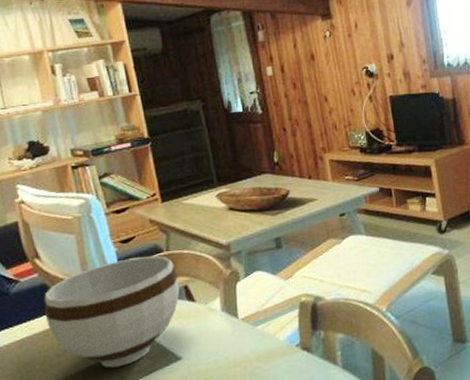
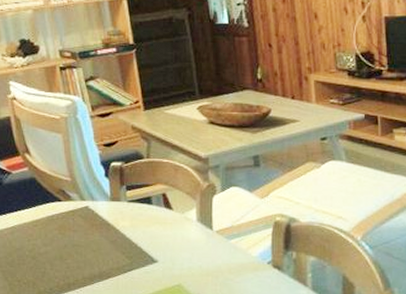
bowl: present [44,255,180,368] -> none [33,161,159,262]

